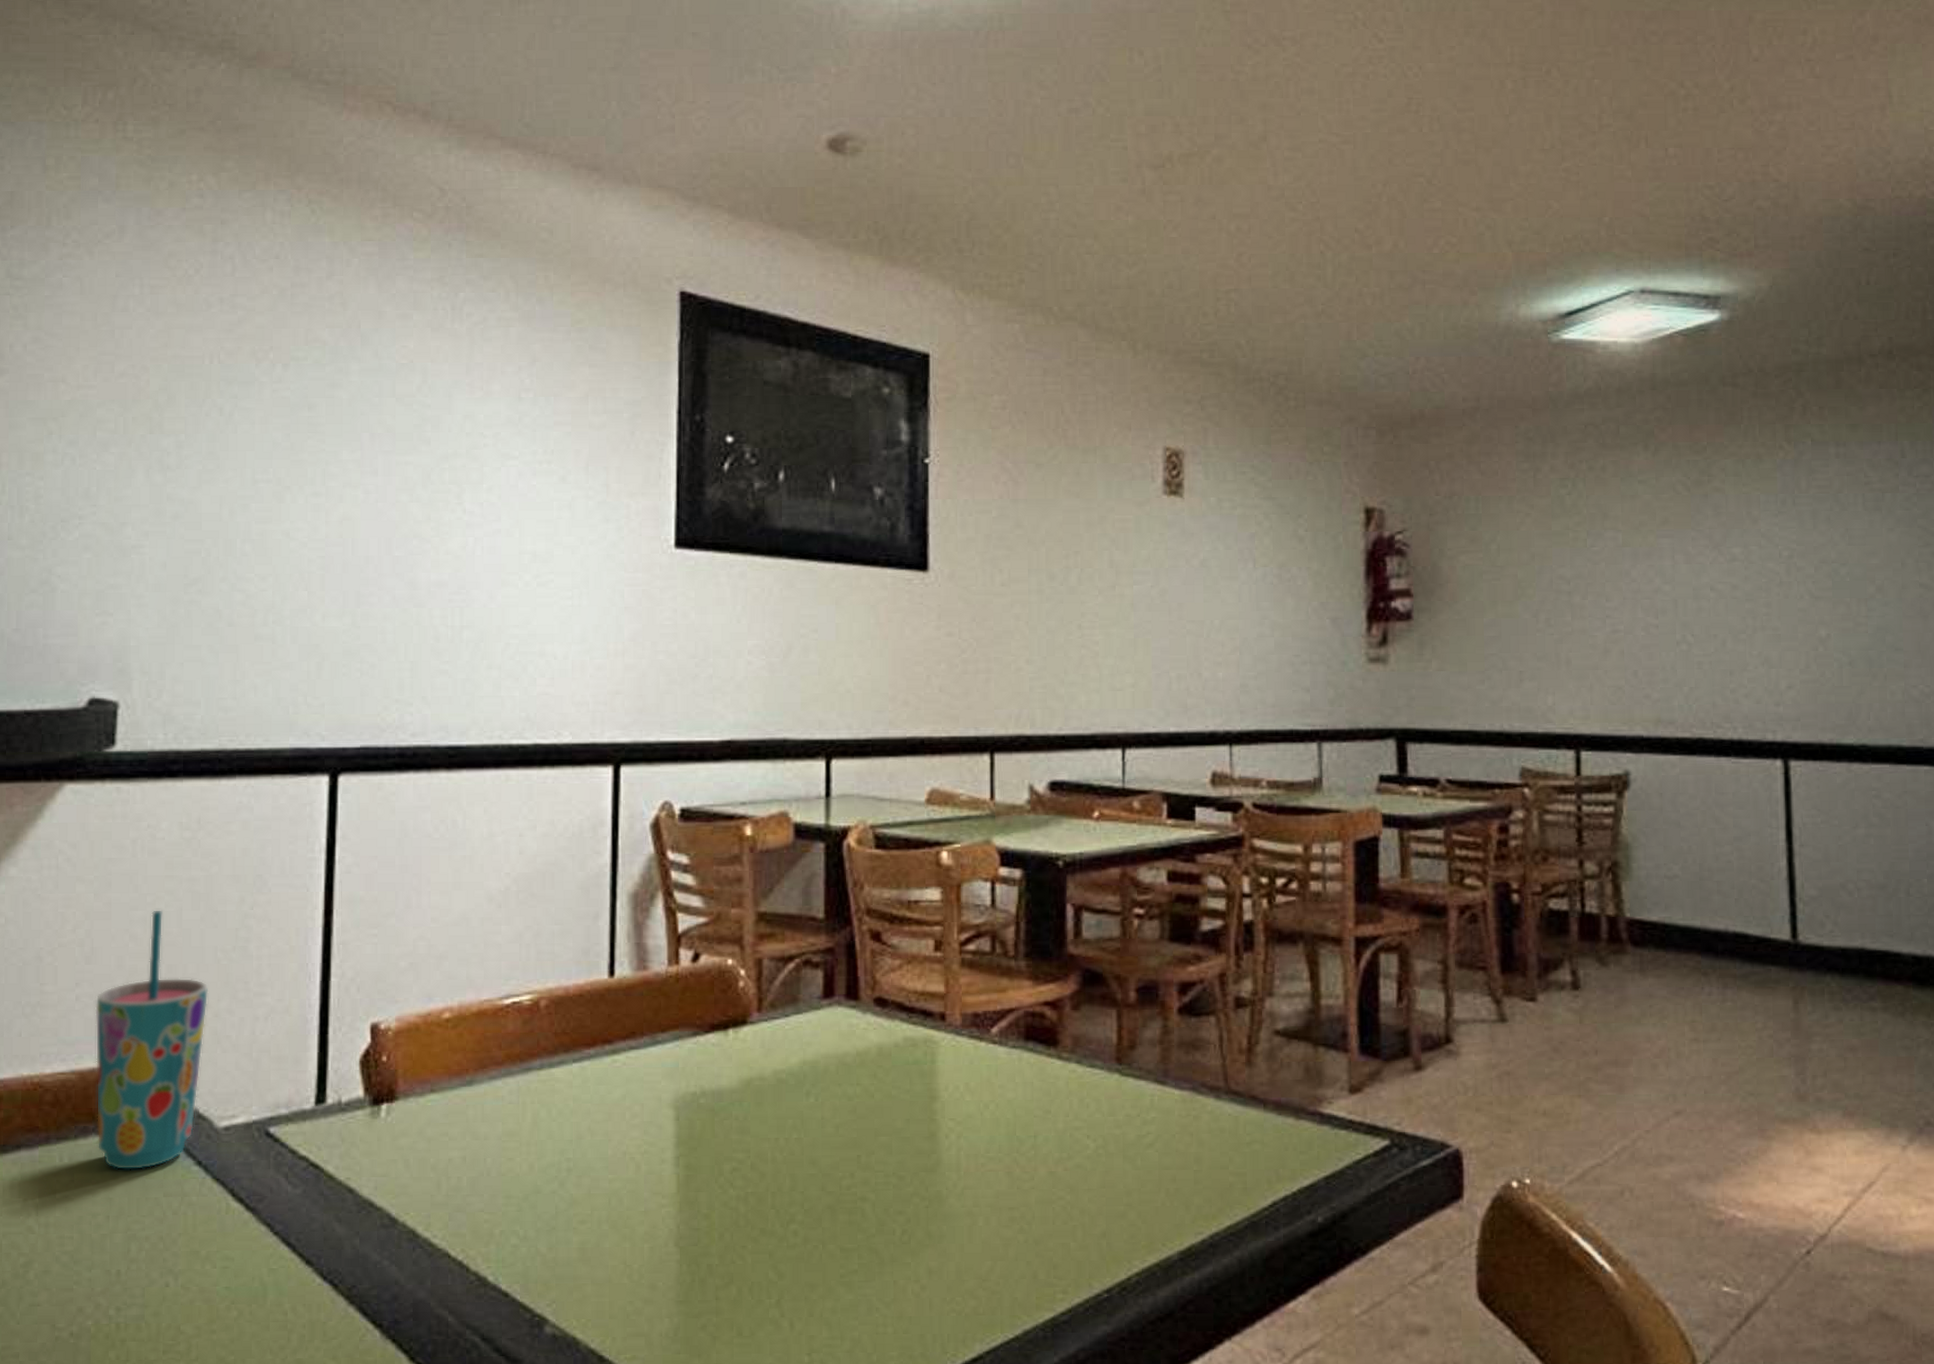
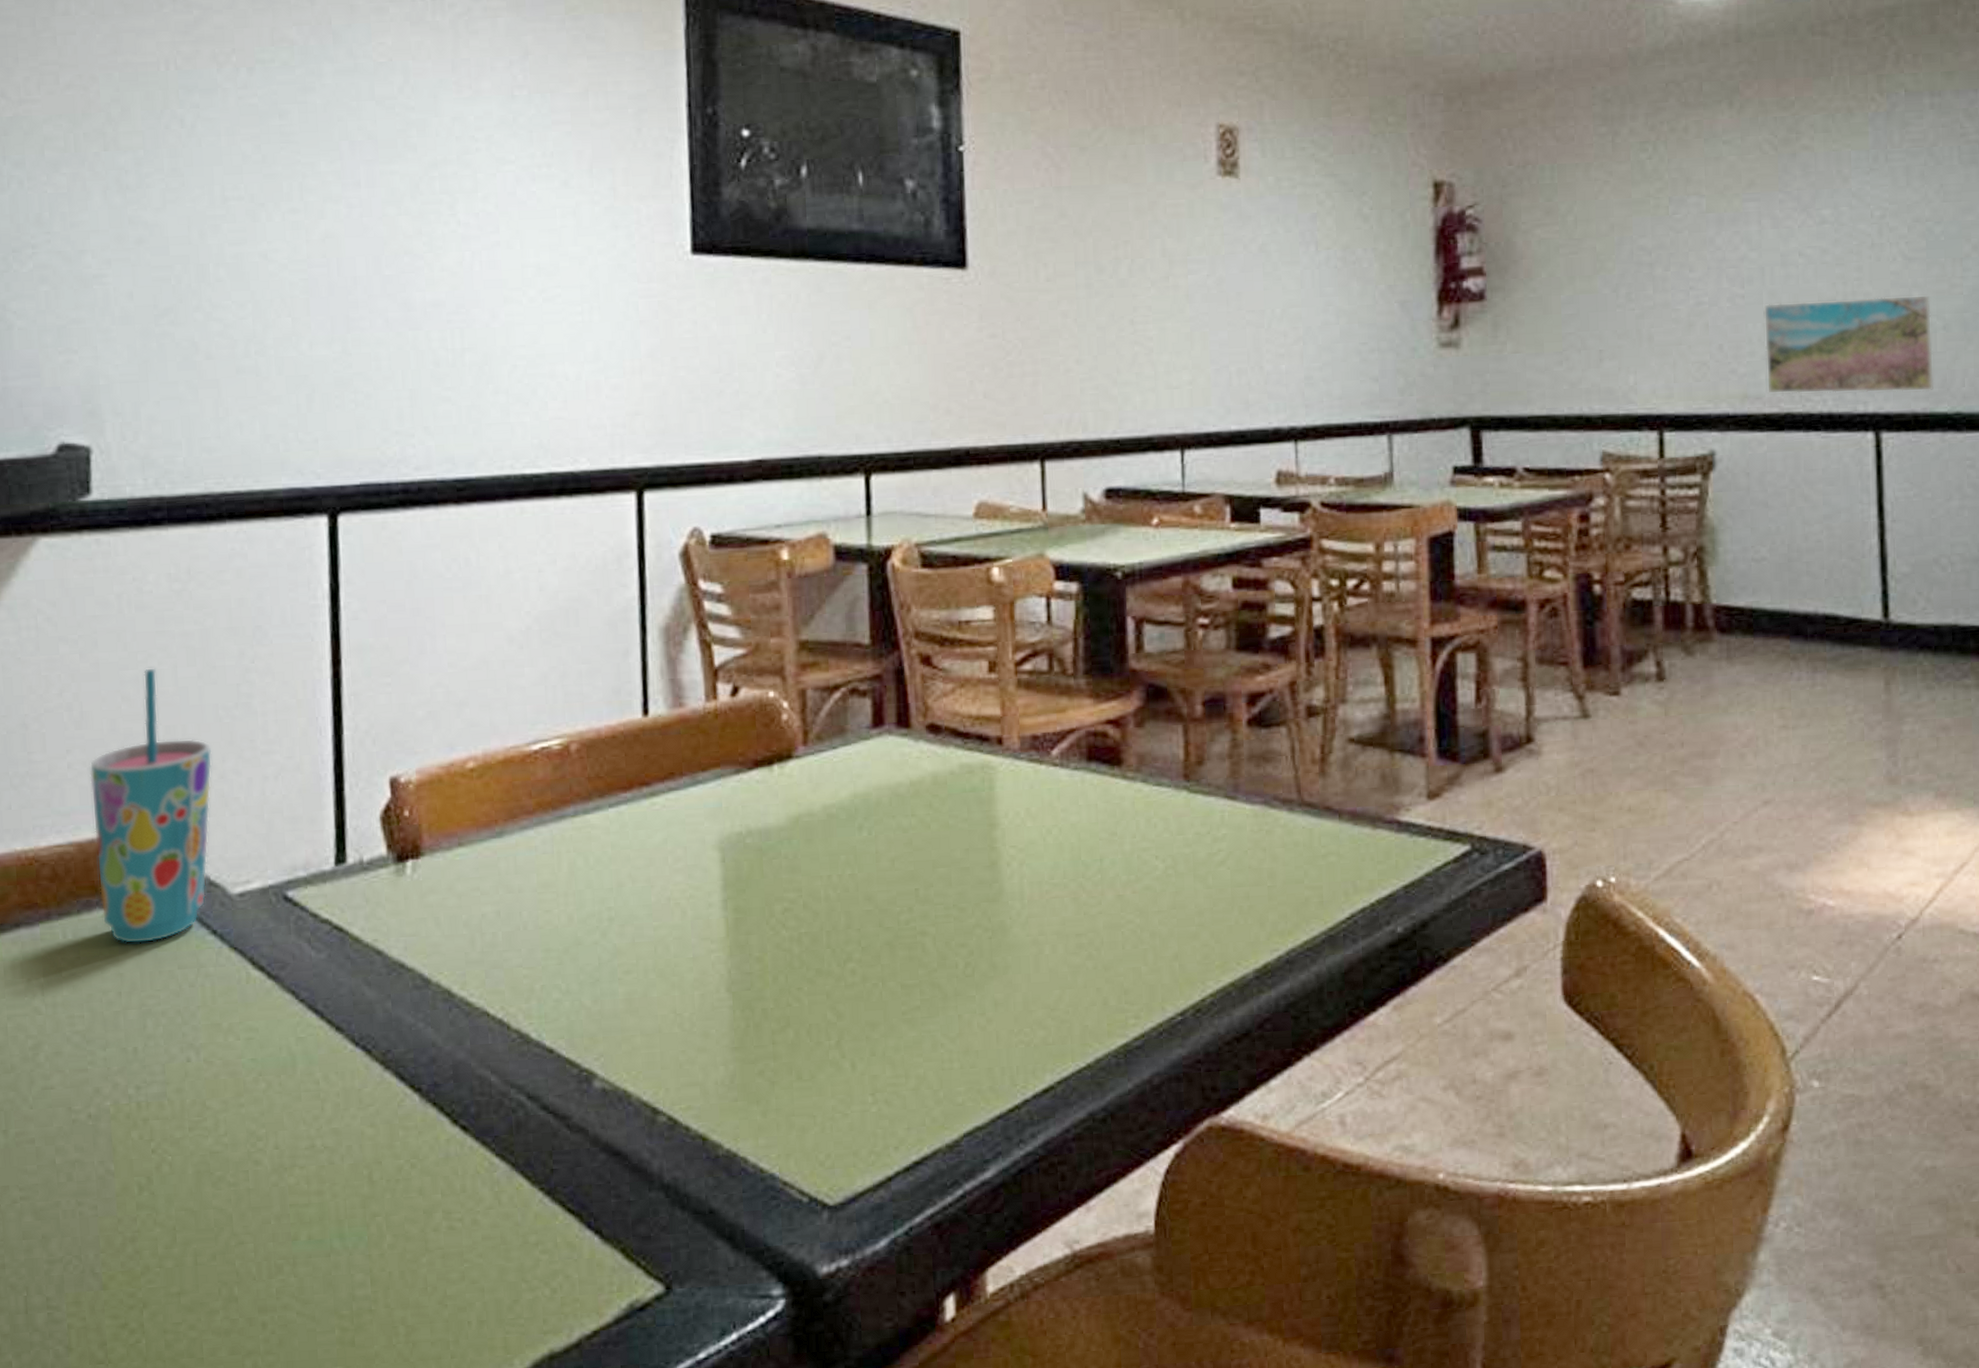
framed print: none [1676,631,1841,723] -> present [1763,294,1935,394]

